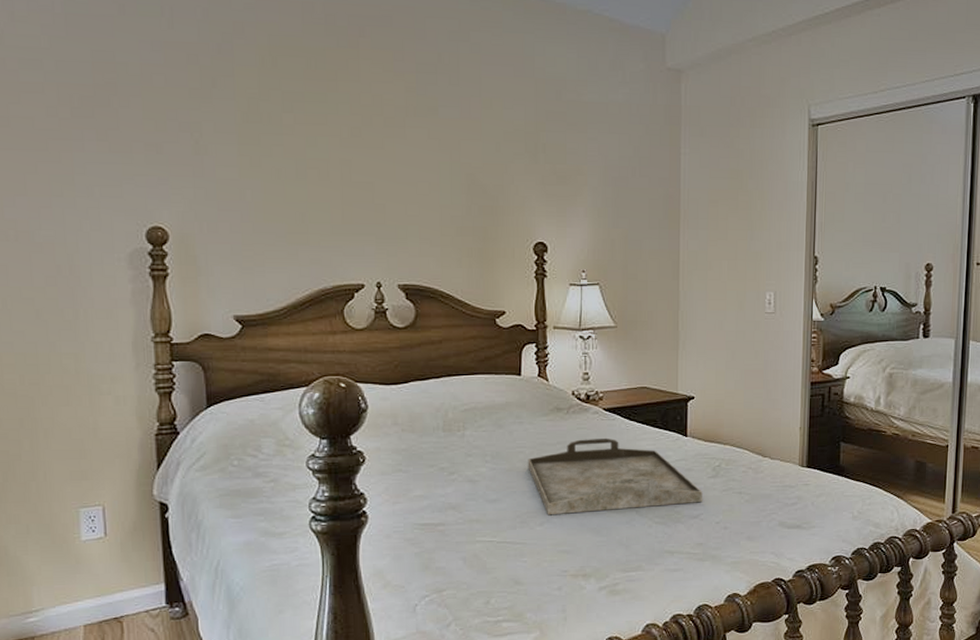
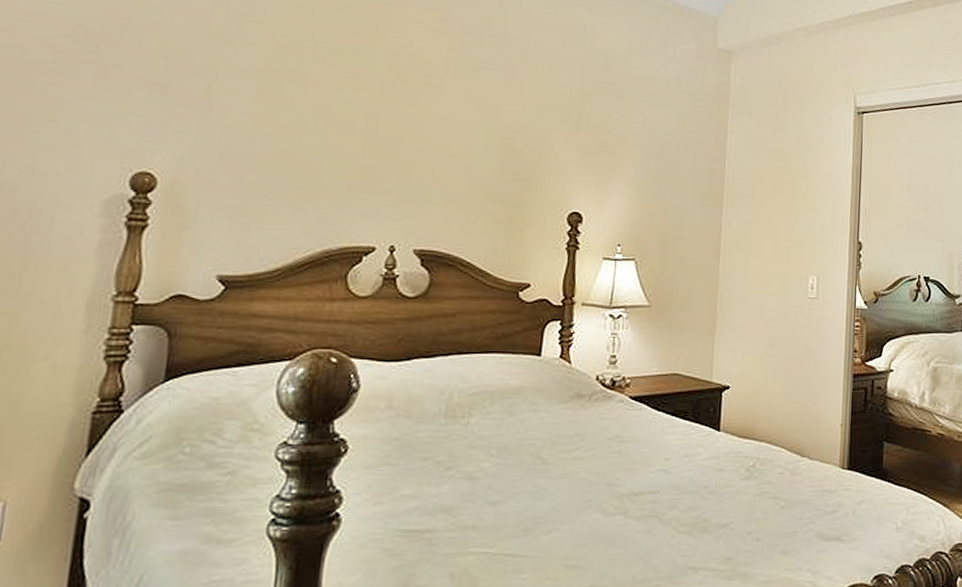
serving tray: present [528,437,702,516] -> none [538,430,734,522]

